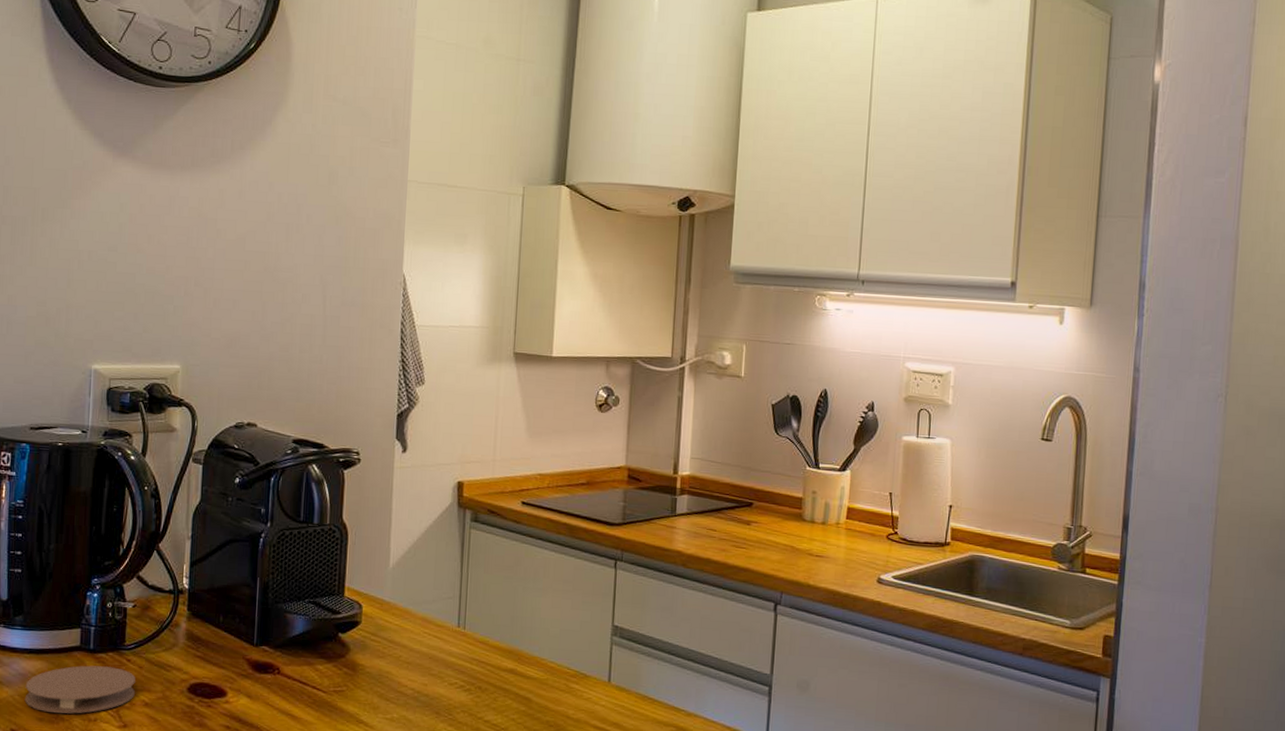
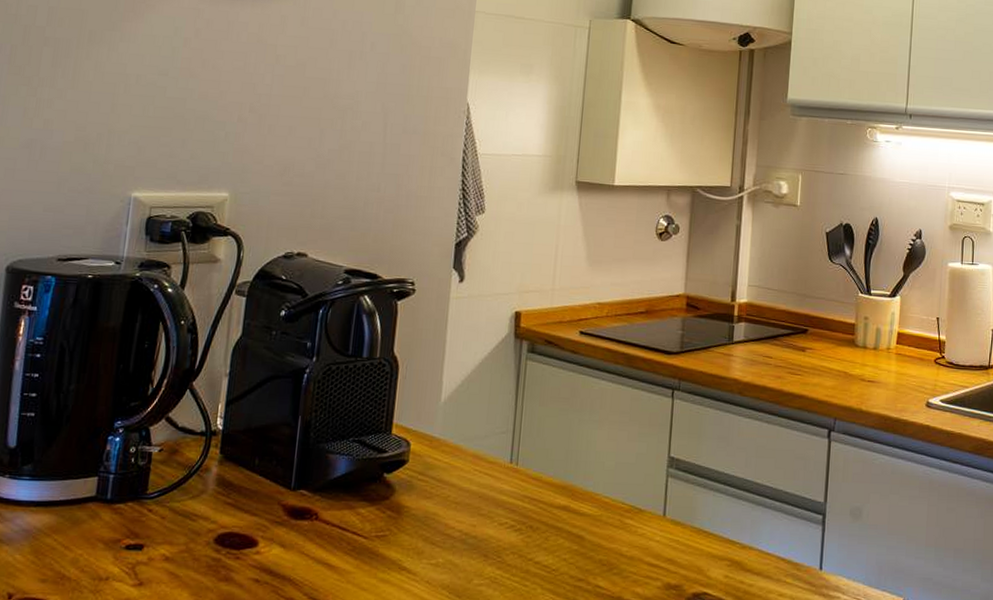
coaster: present [24,665,136,714] -> none [26,517,157,573]

